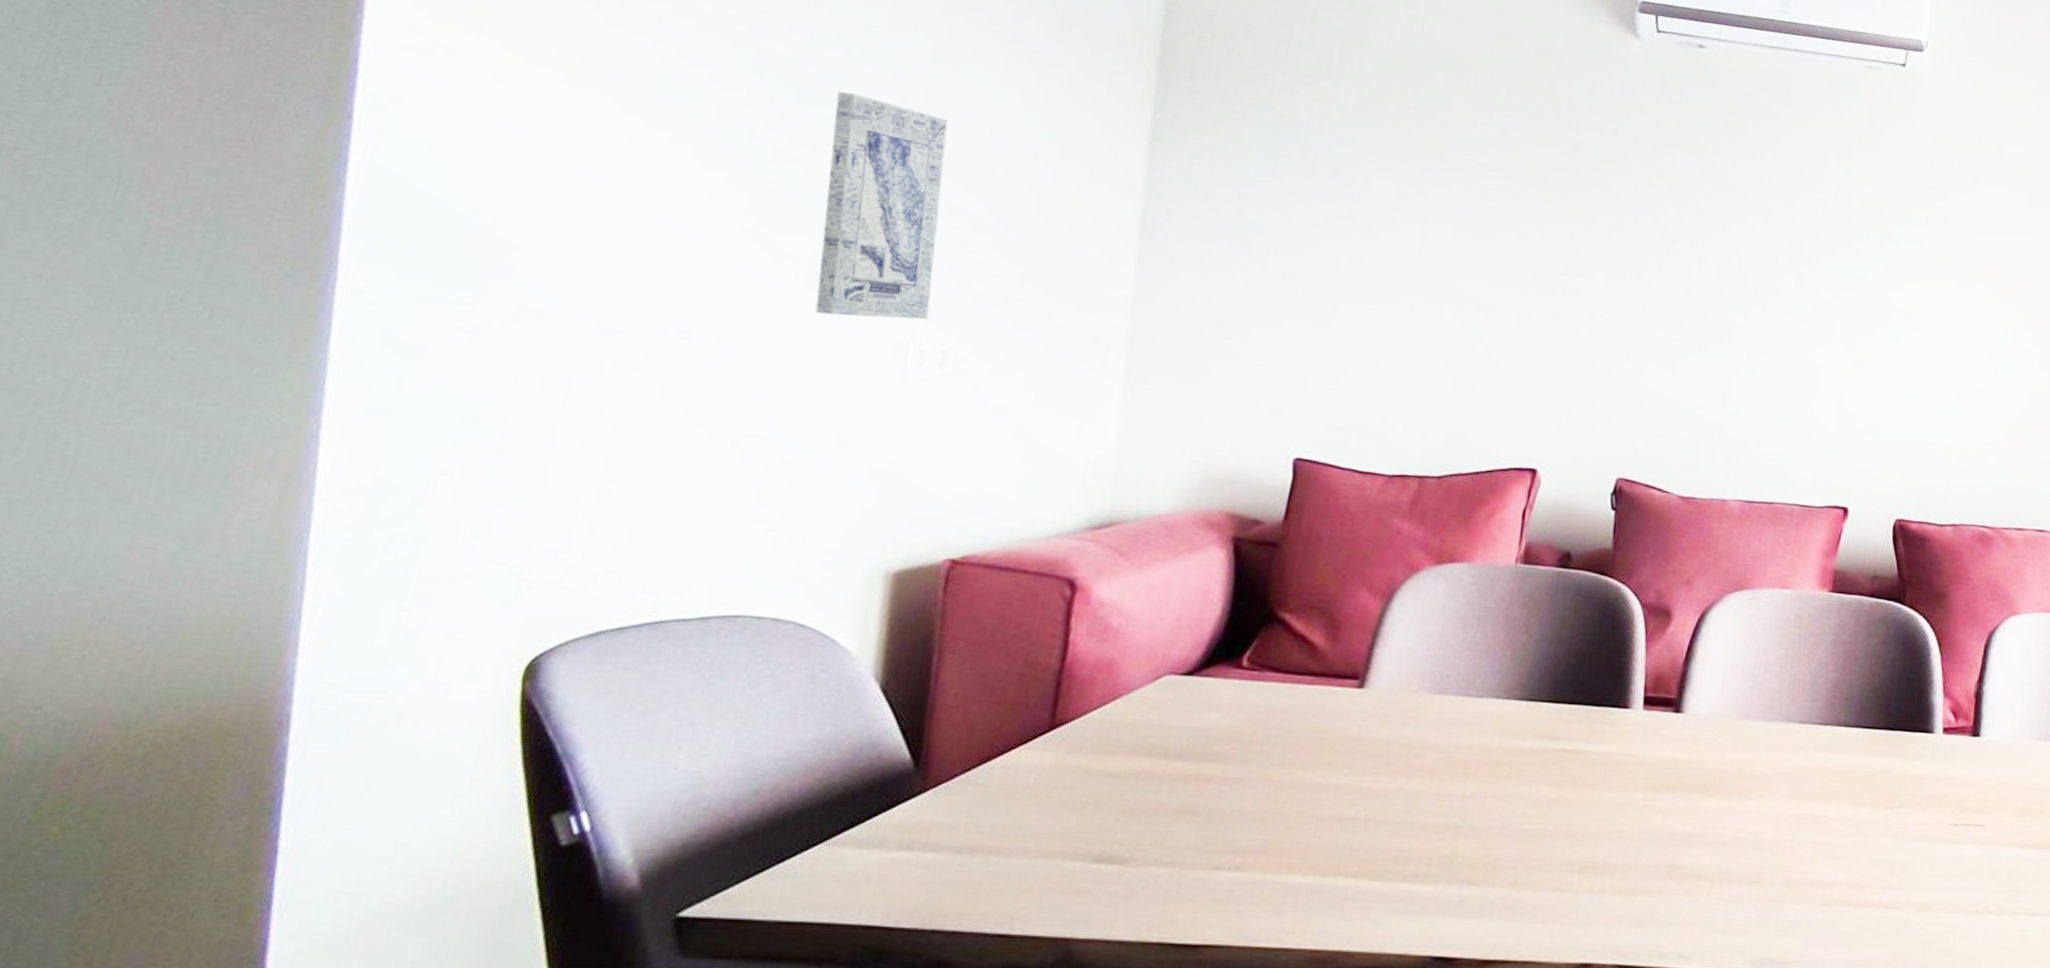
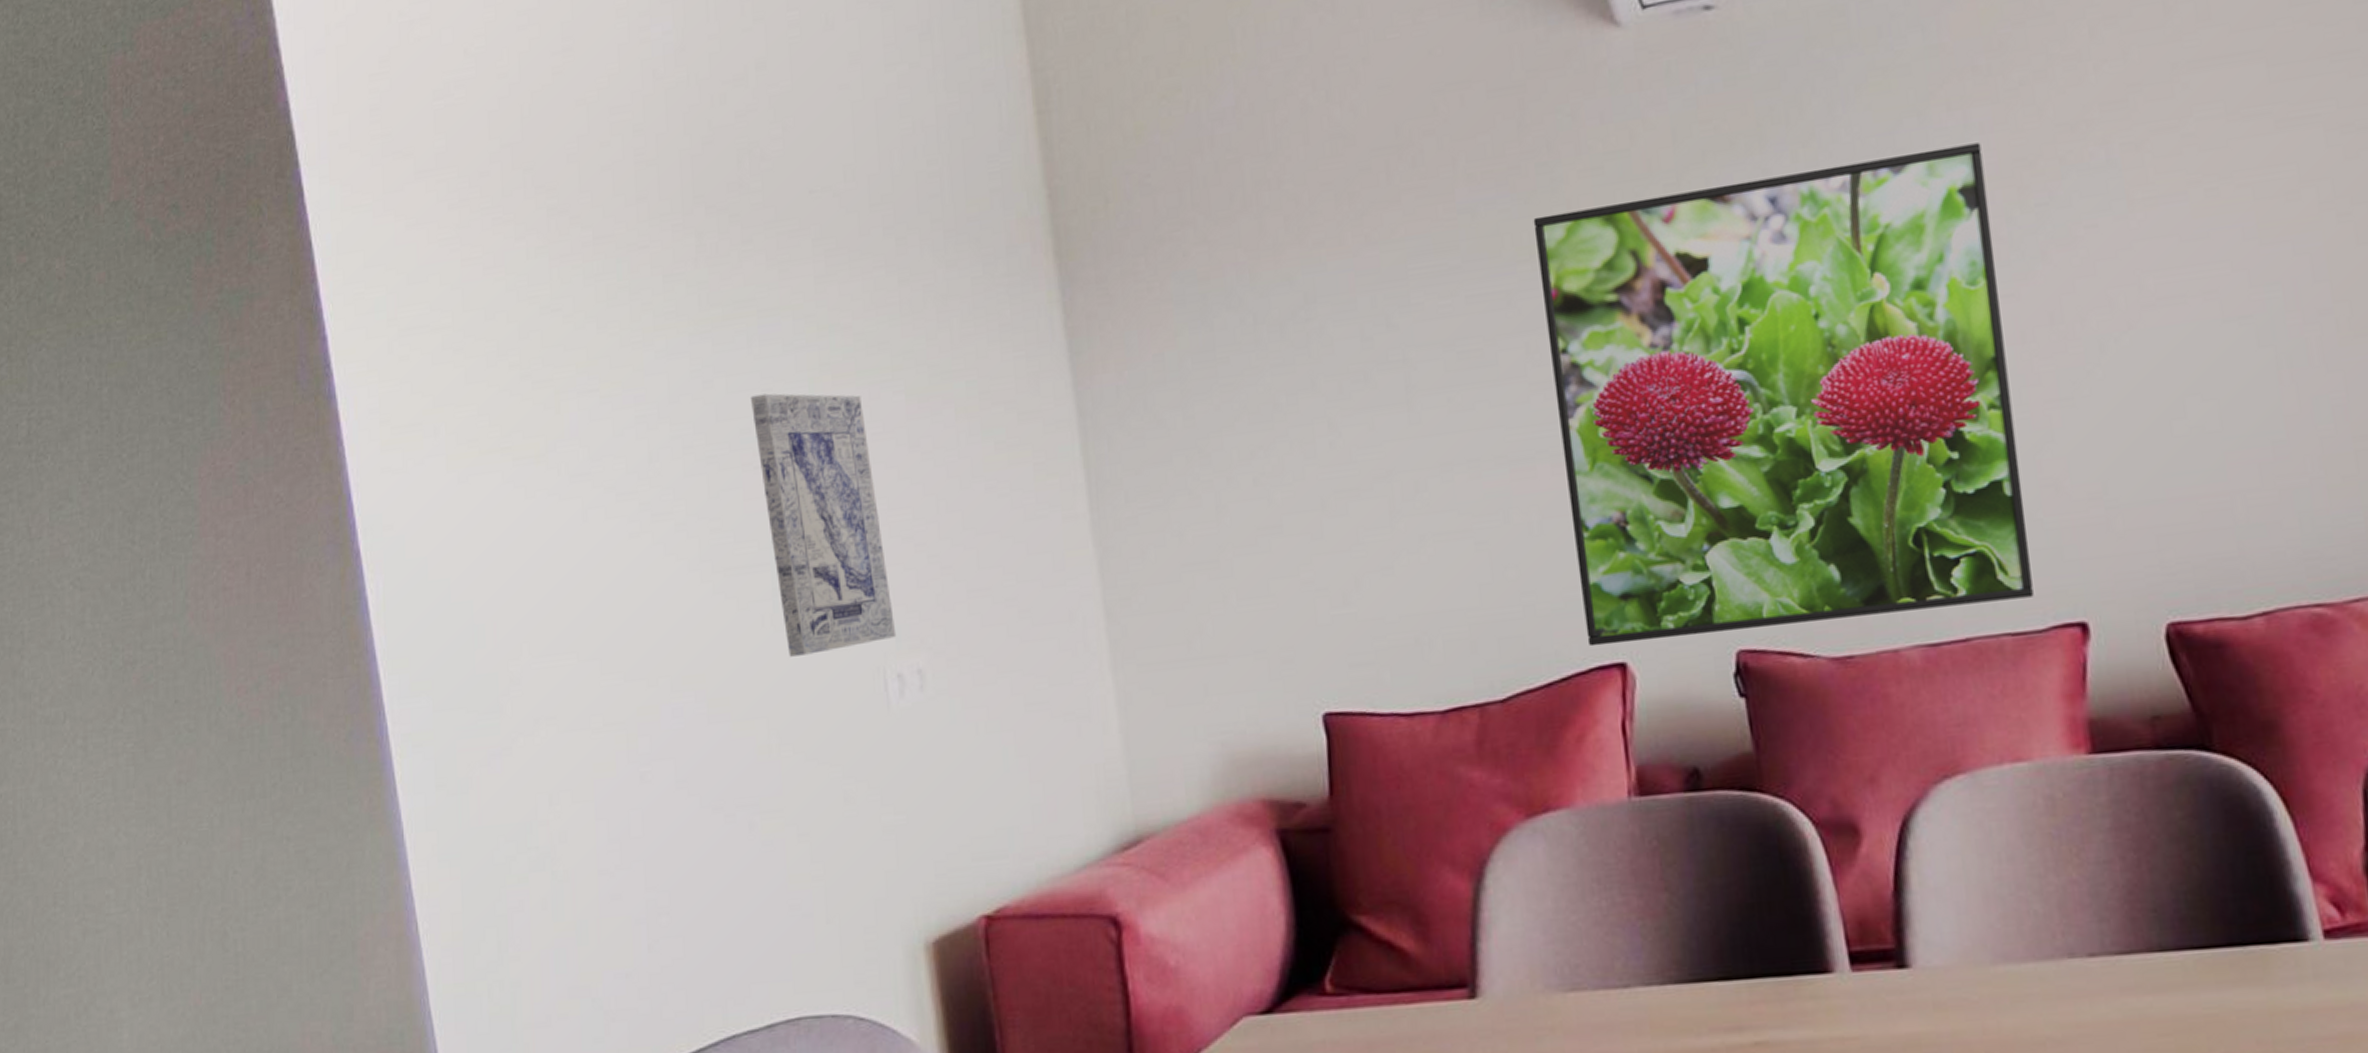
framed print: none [1512,147,1853,484] -> present [1533,142,2034,647]

